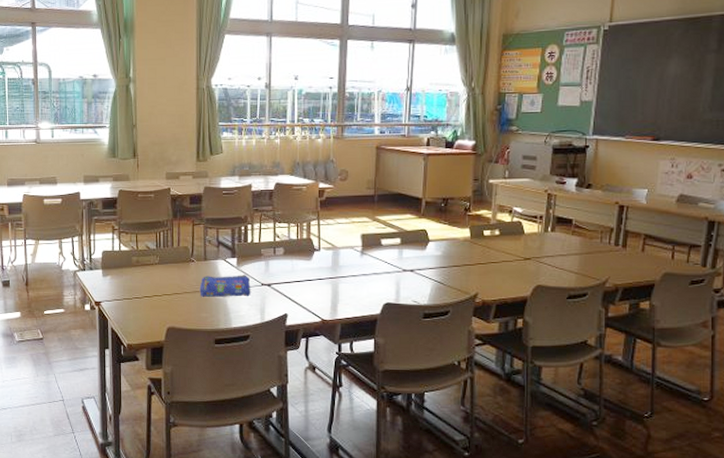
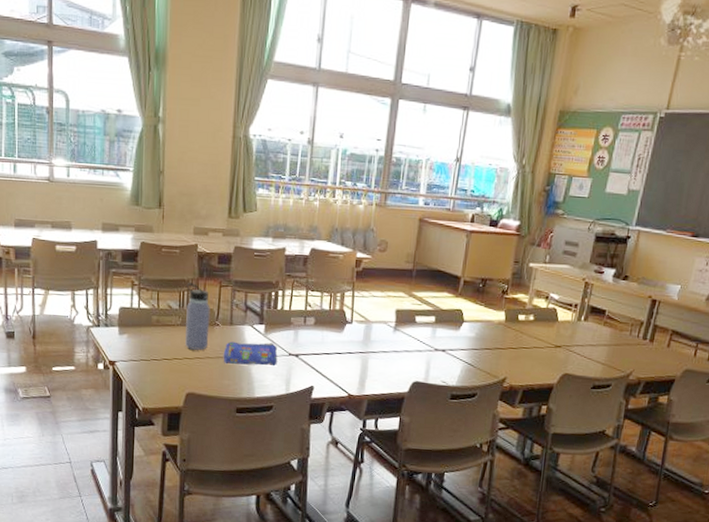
water bottle: none [162,224,185,286] -> present [184,283,210,350]

